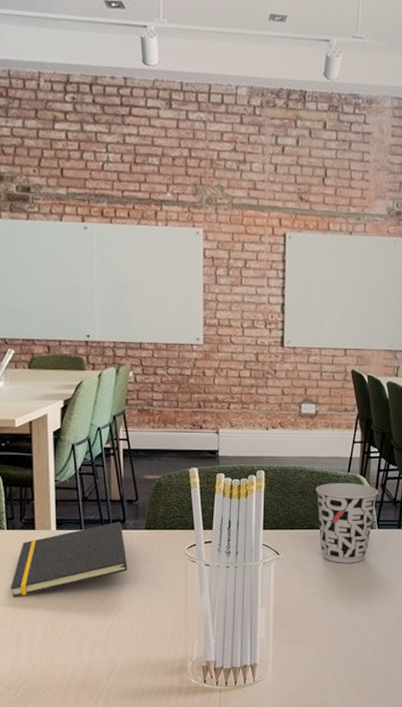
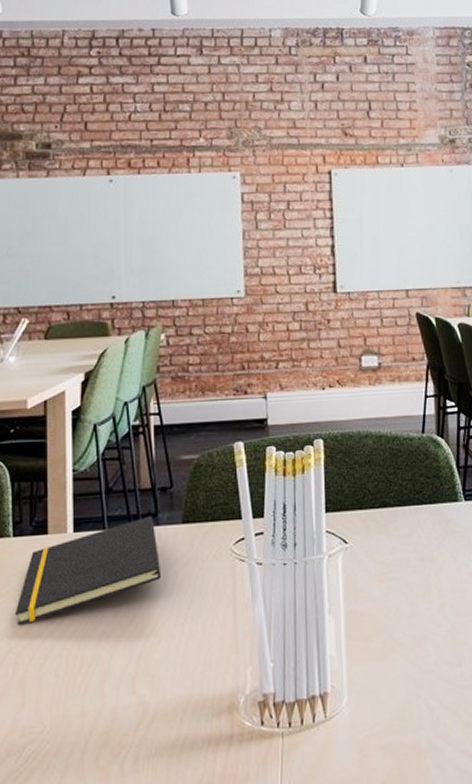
cup: present [316,483,379,563] -> none [386,446,462,548]

